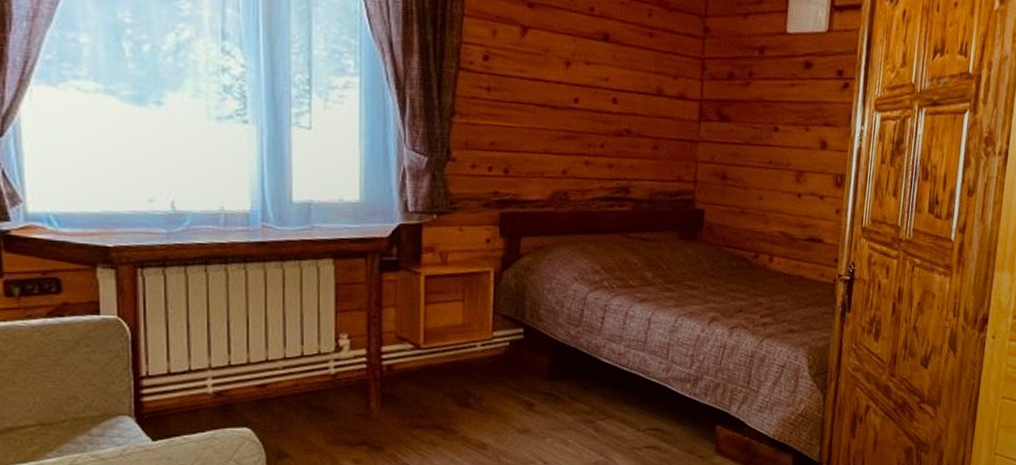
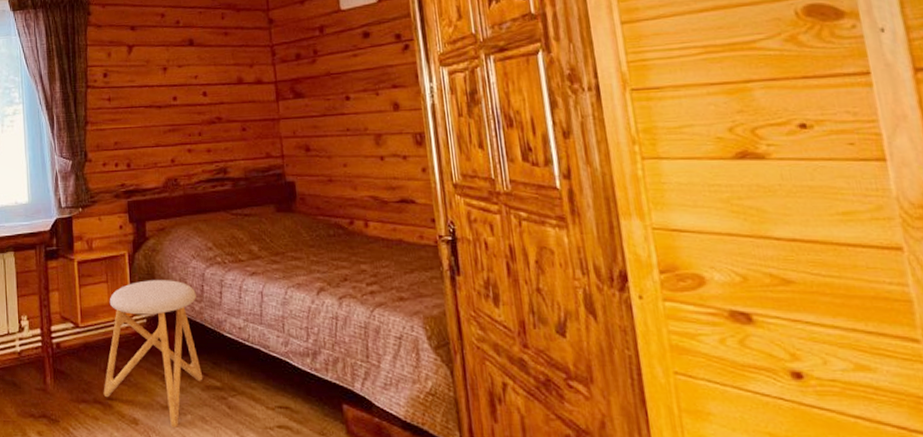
stool: none [446,301,574,451] -> present [103,280,203,428]

